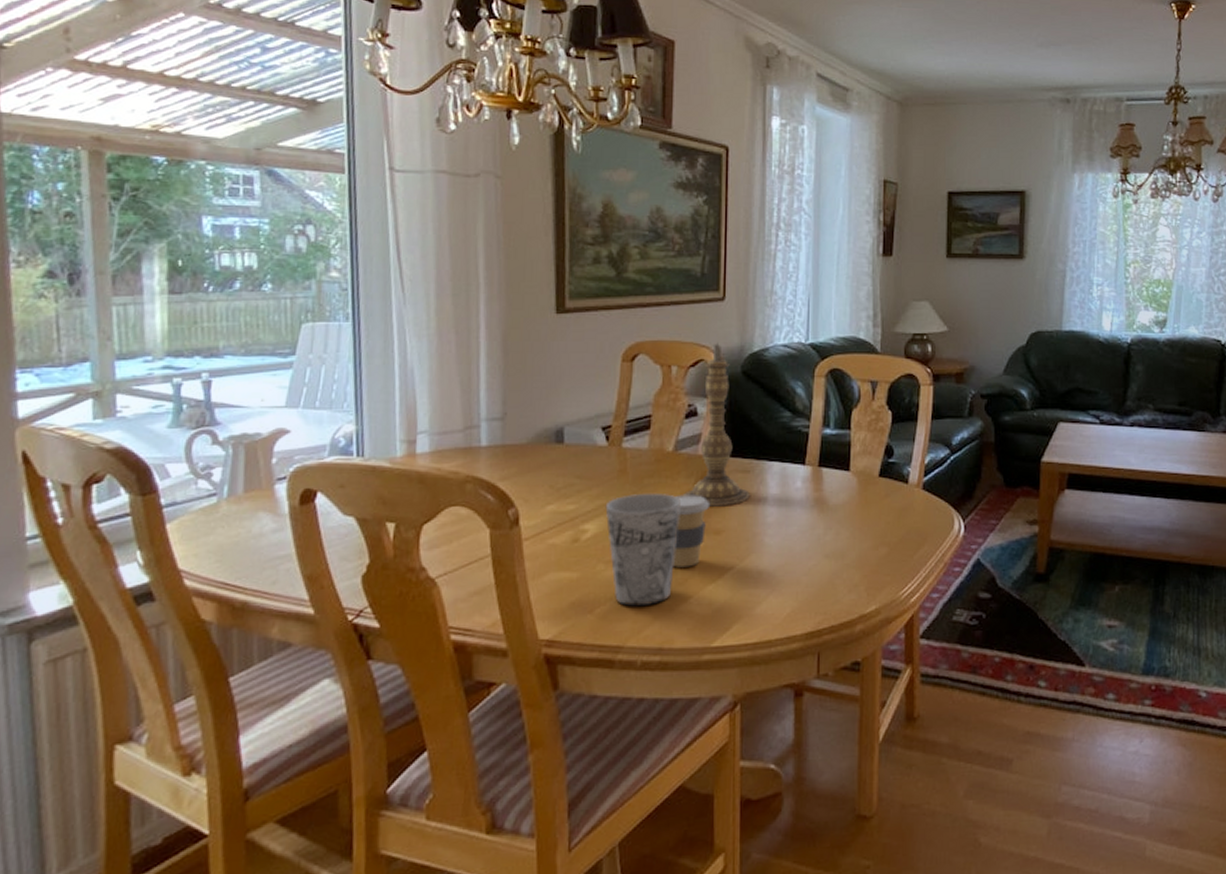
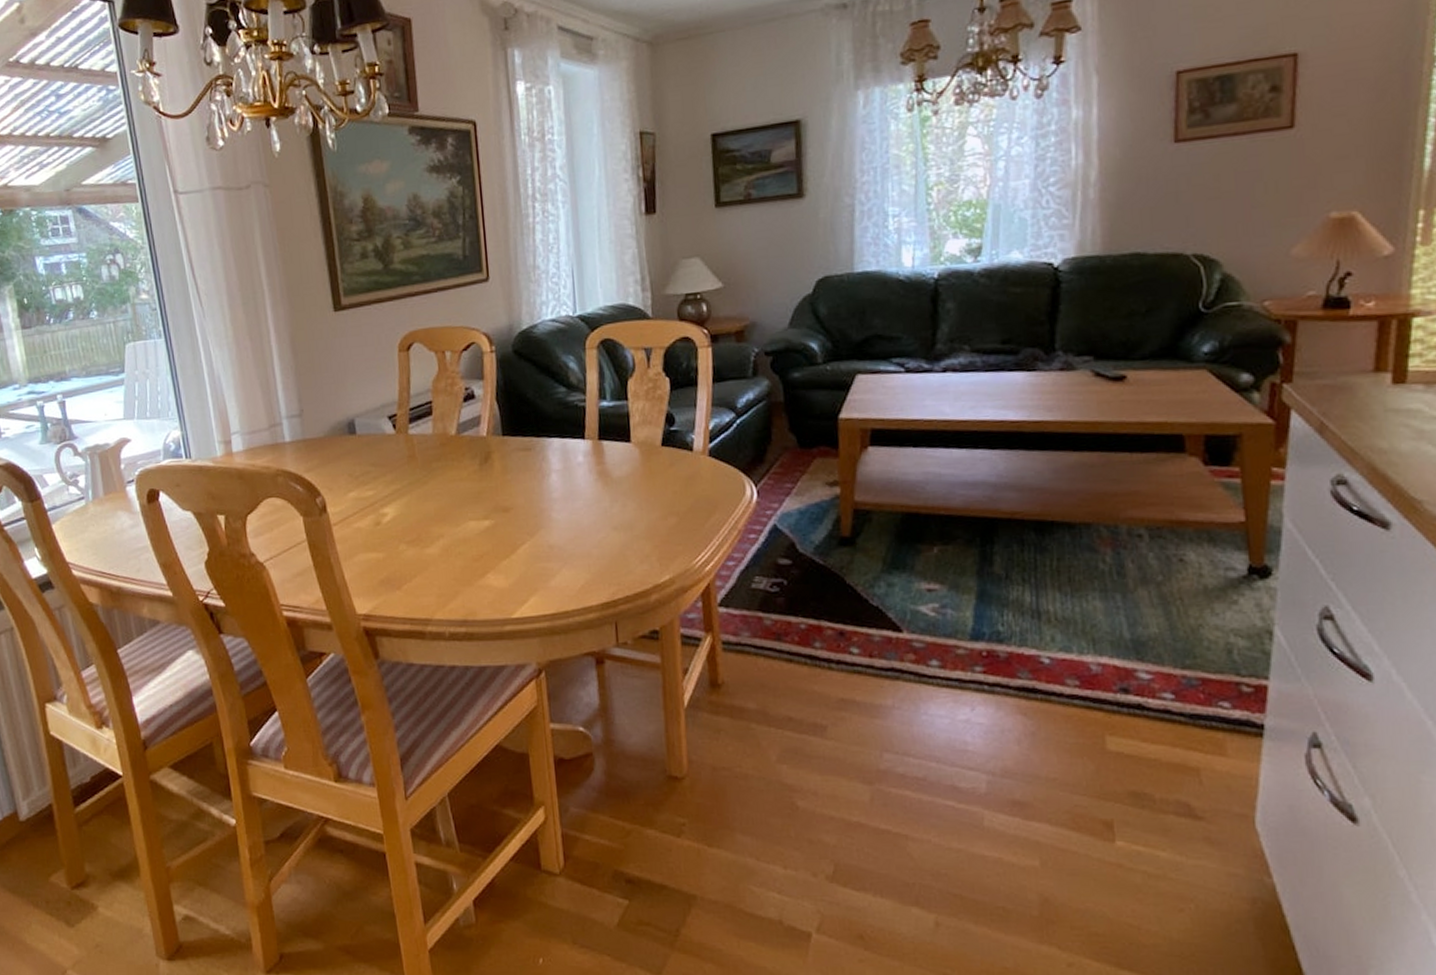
cup: present [605,494,681,607] -> none [400,476,470,583]
coffee cup: present [673,495,709,568] -> none [463,475,496,545]
candlestick: present [682,342,750,507] -> none [469,324,534,486]

